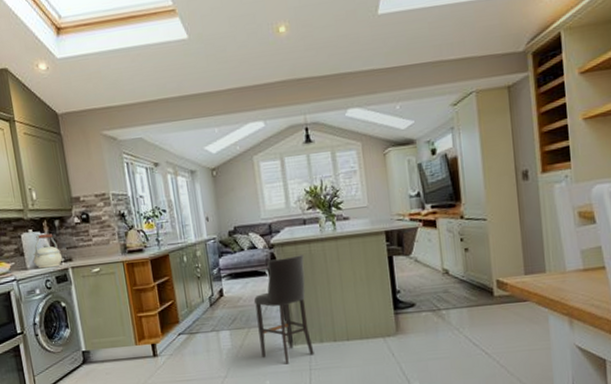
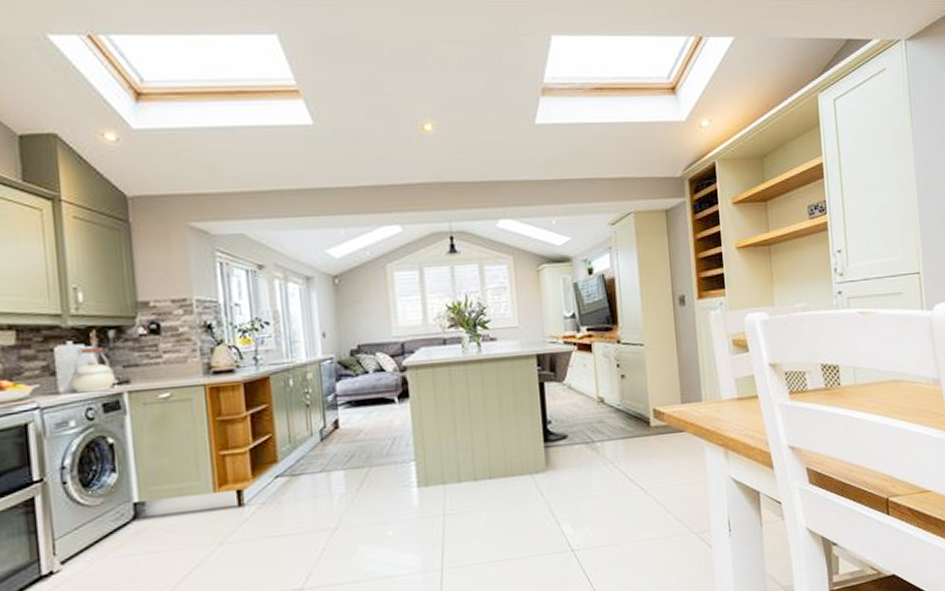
bar stool: present [253,255,314,364] -> none [377,379,450,510]

